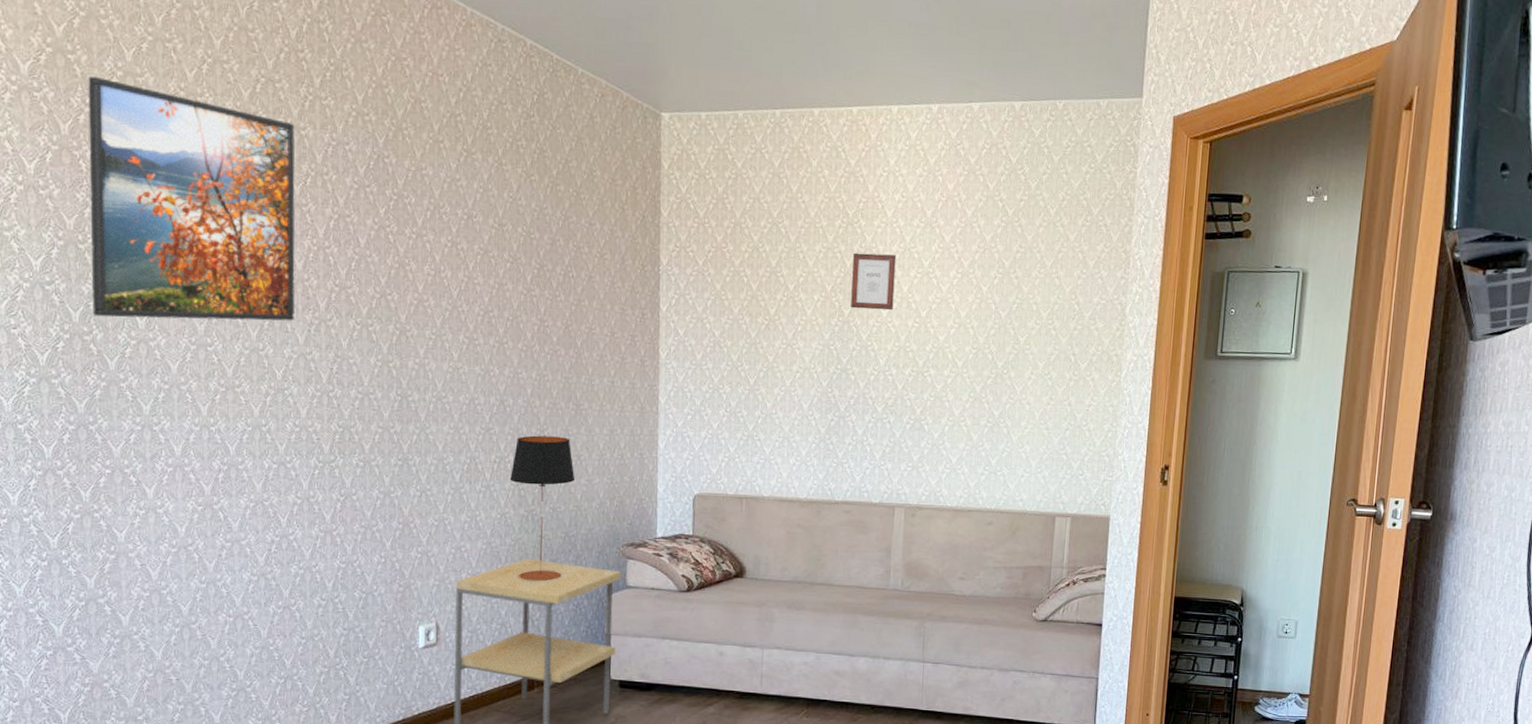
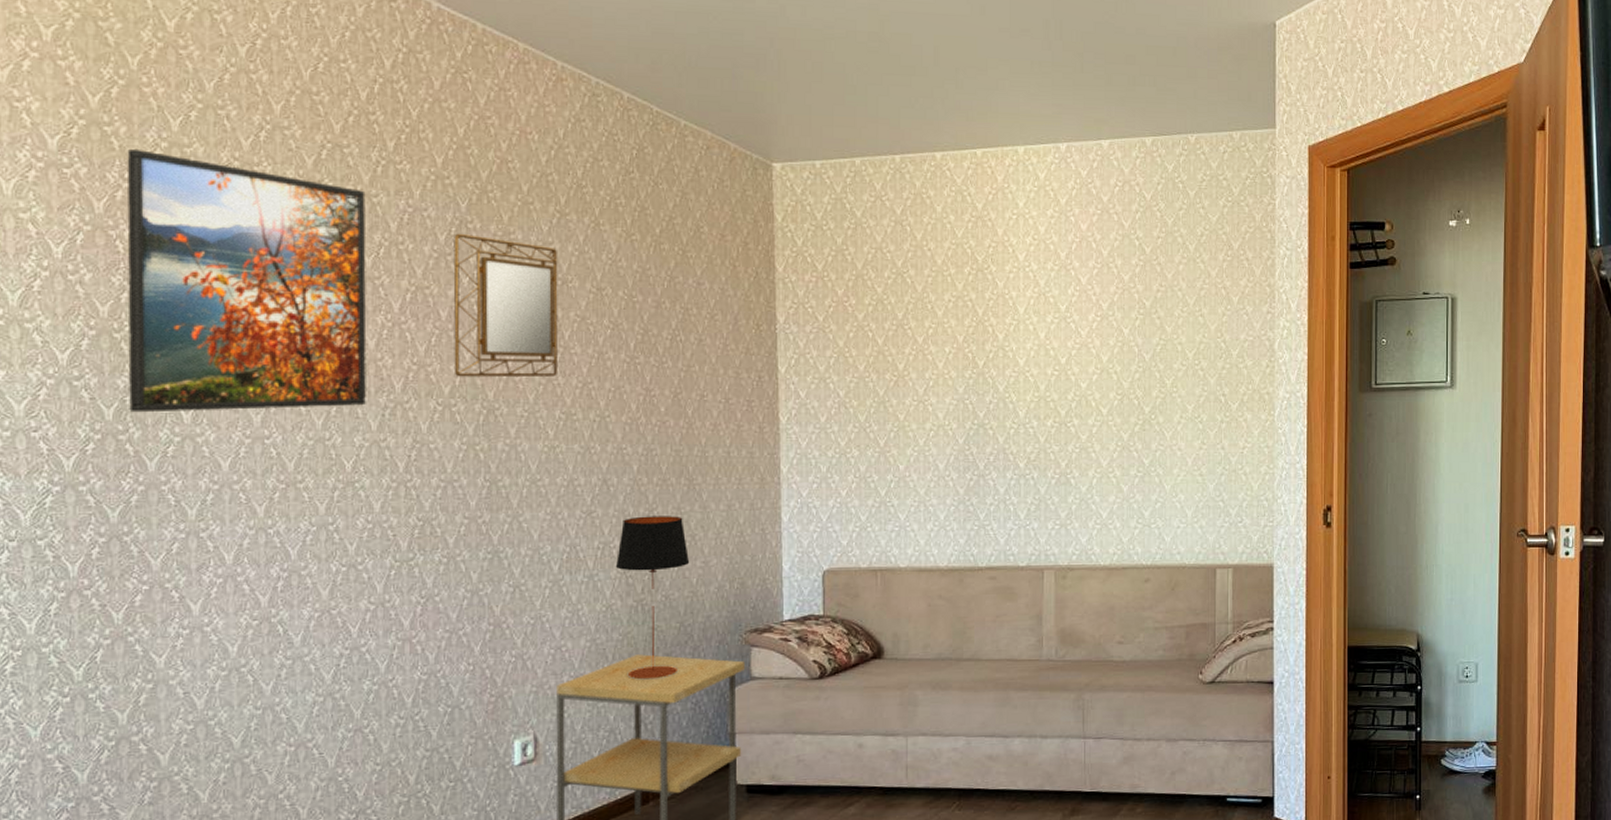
home mirror: none [371,166,465,304] -> present [453,233,558,378]
picture frame: present [851,252,897,311] -> none [985,300,1031,359]

